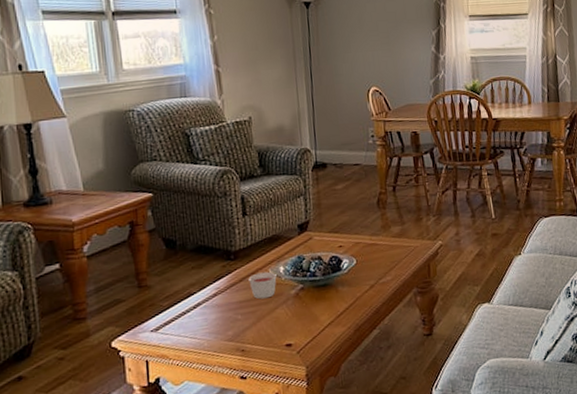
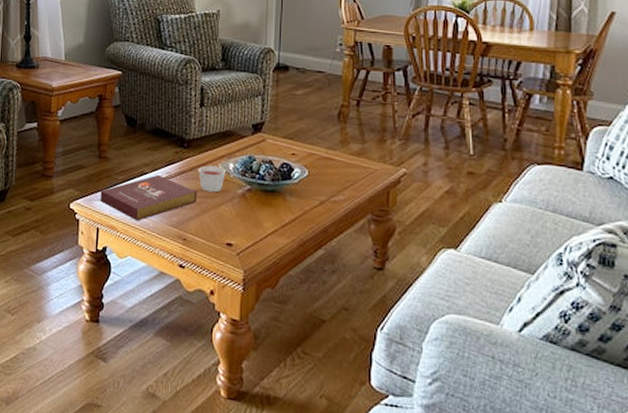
book: none [144,292,251,344] -> present [100,174,197,221]

